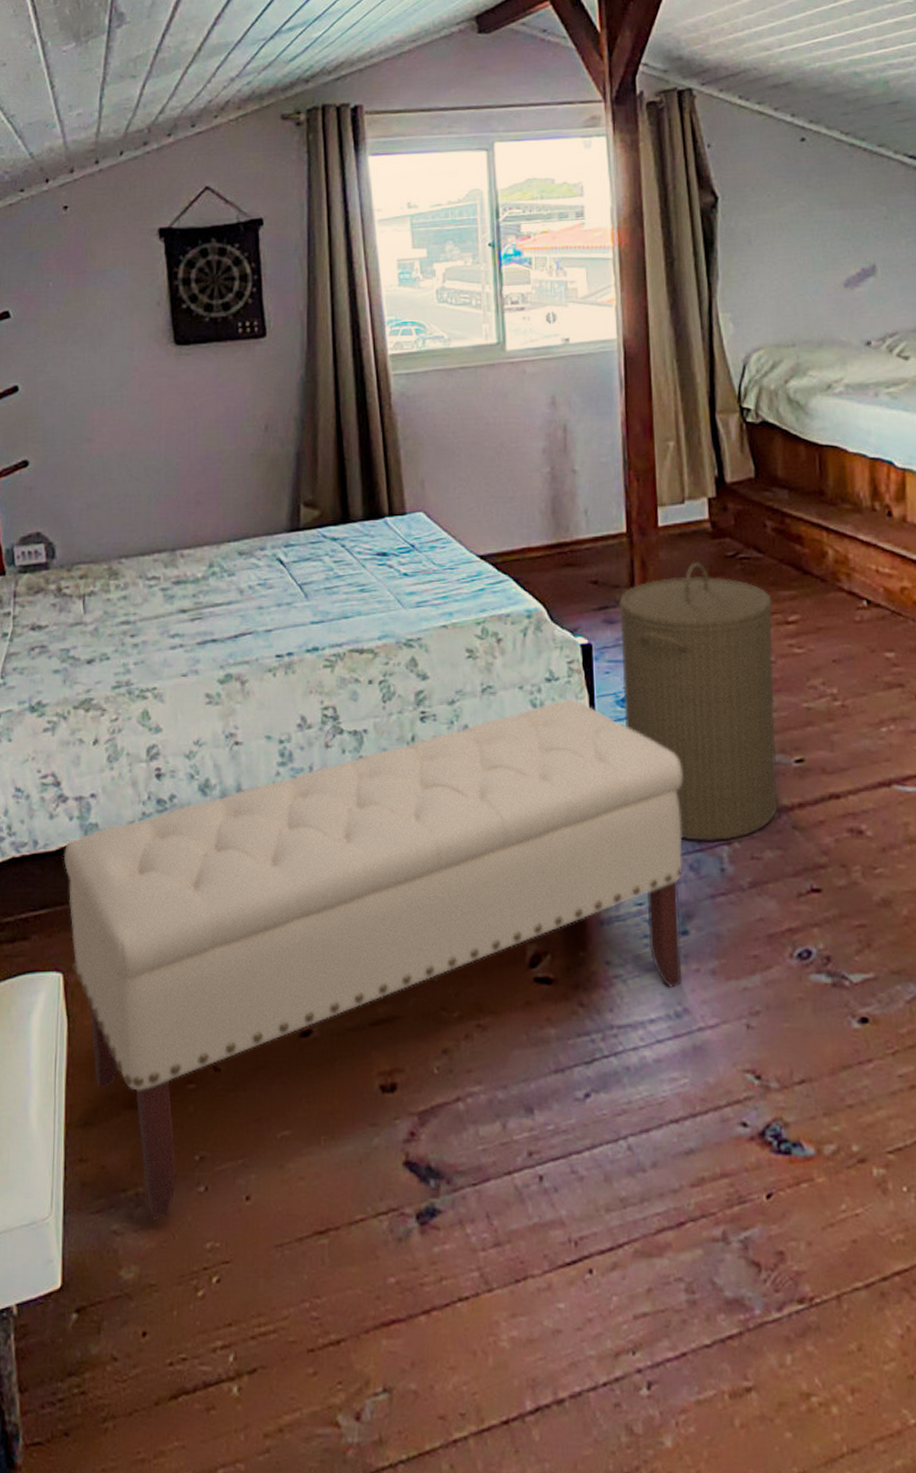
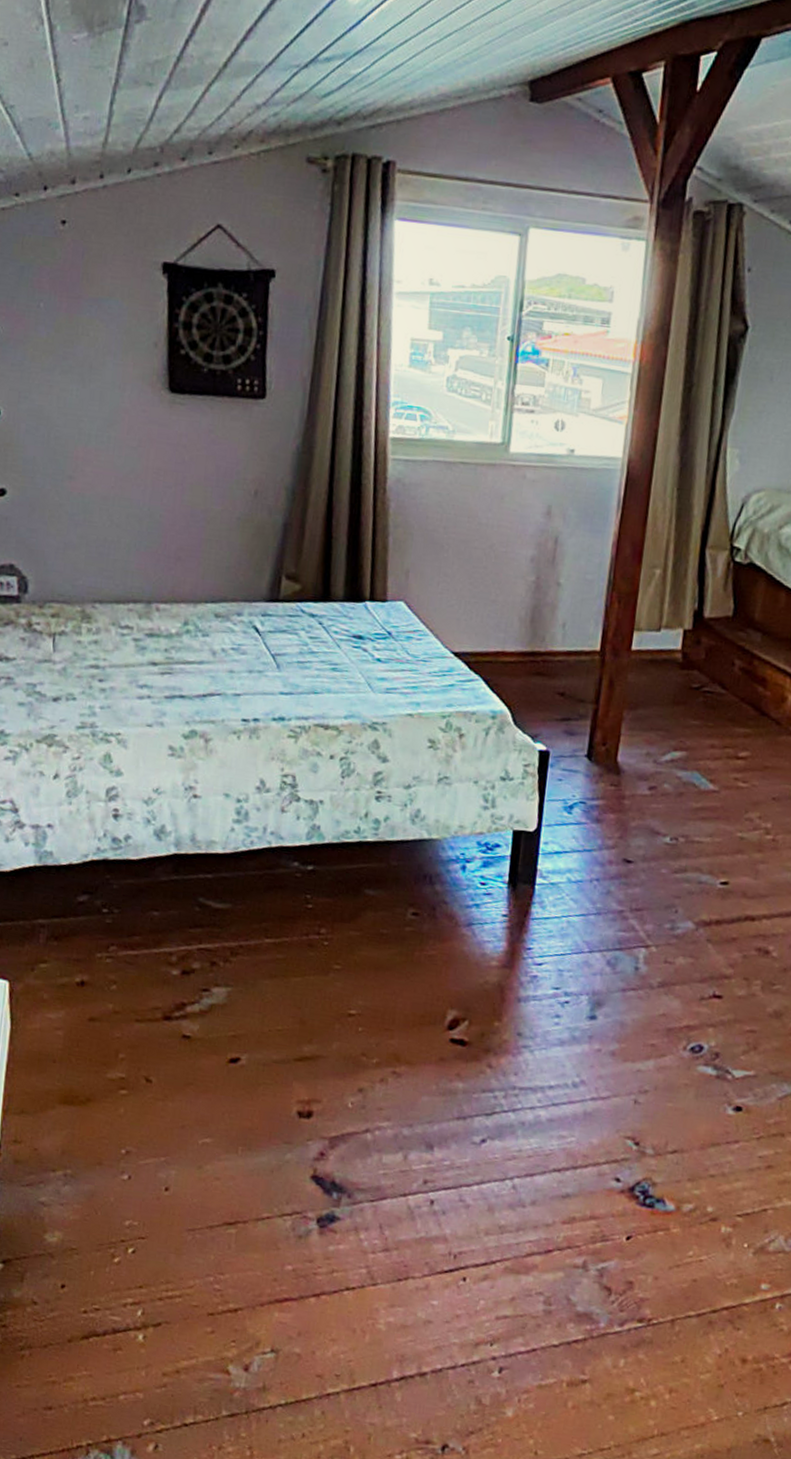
bench: present [63,700,683,1220] -> none [16,799,616,1198]
laundry hamper: present [618,561,779,842] -> none [569,688,727,944]

